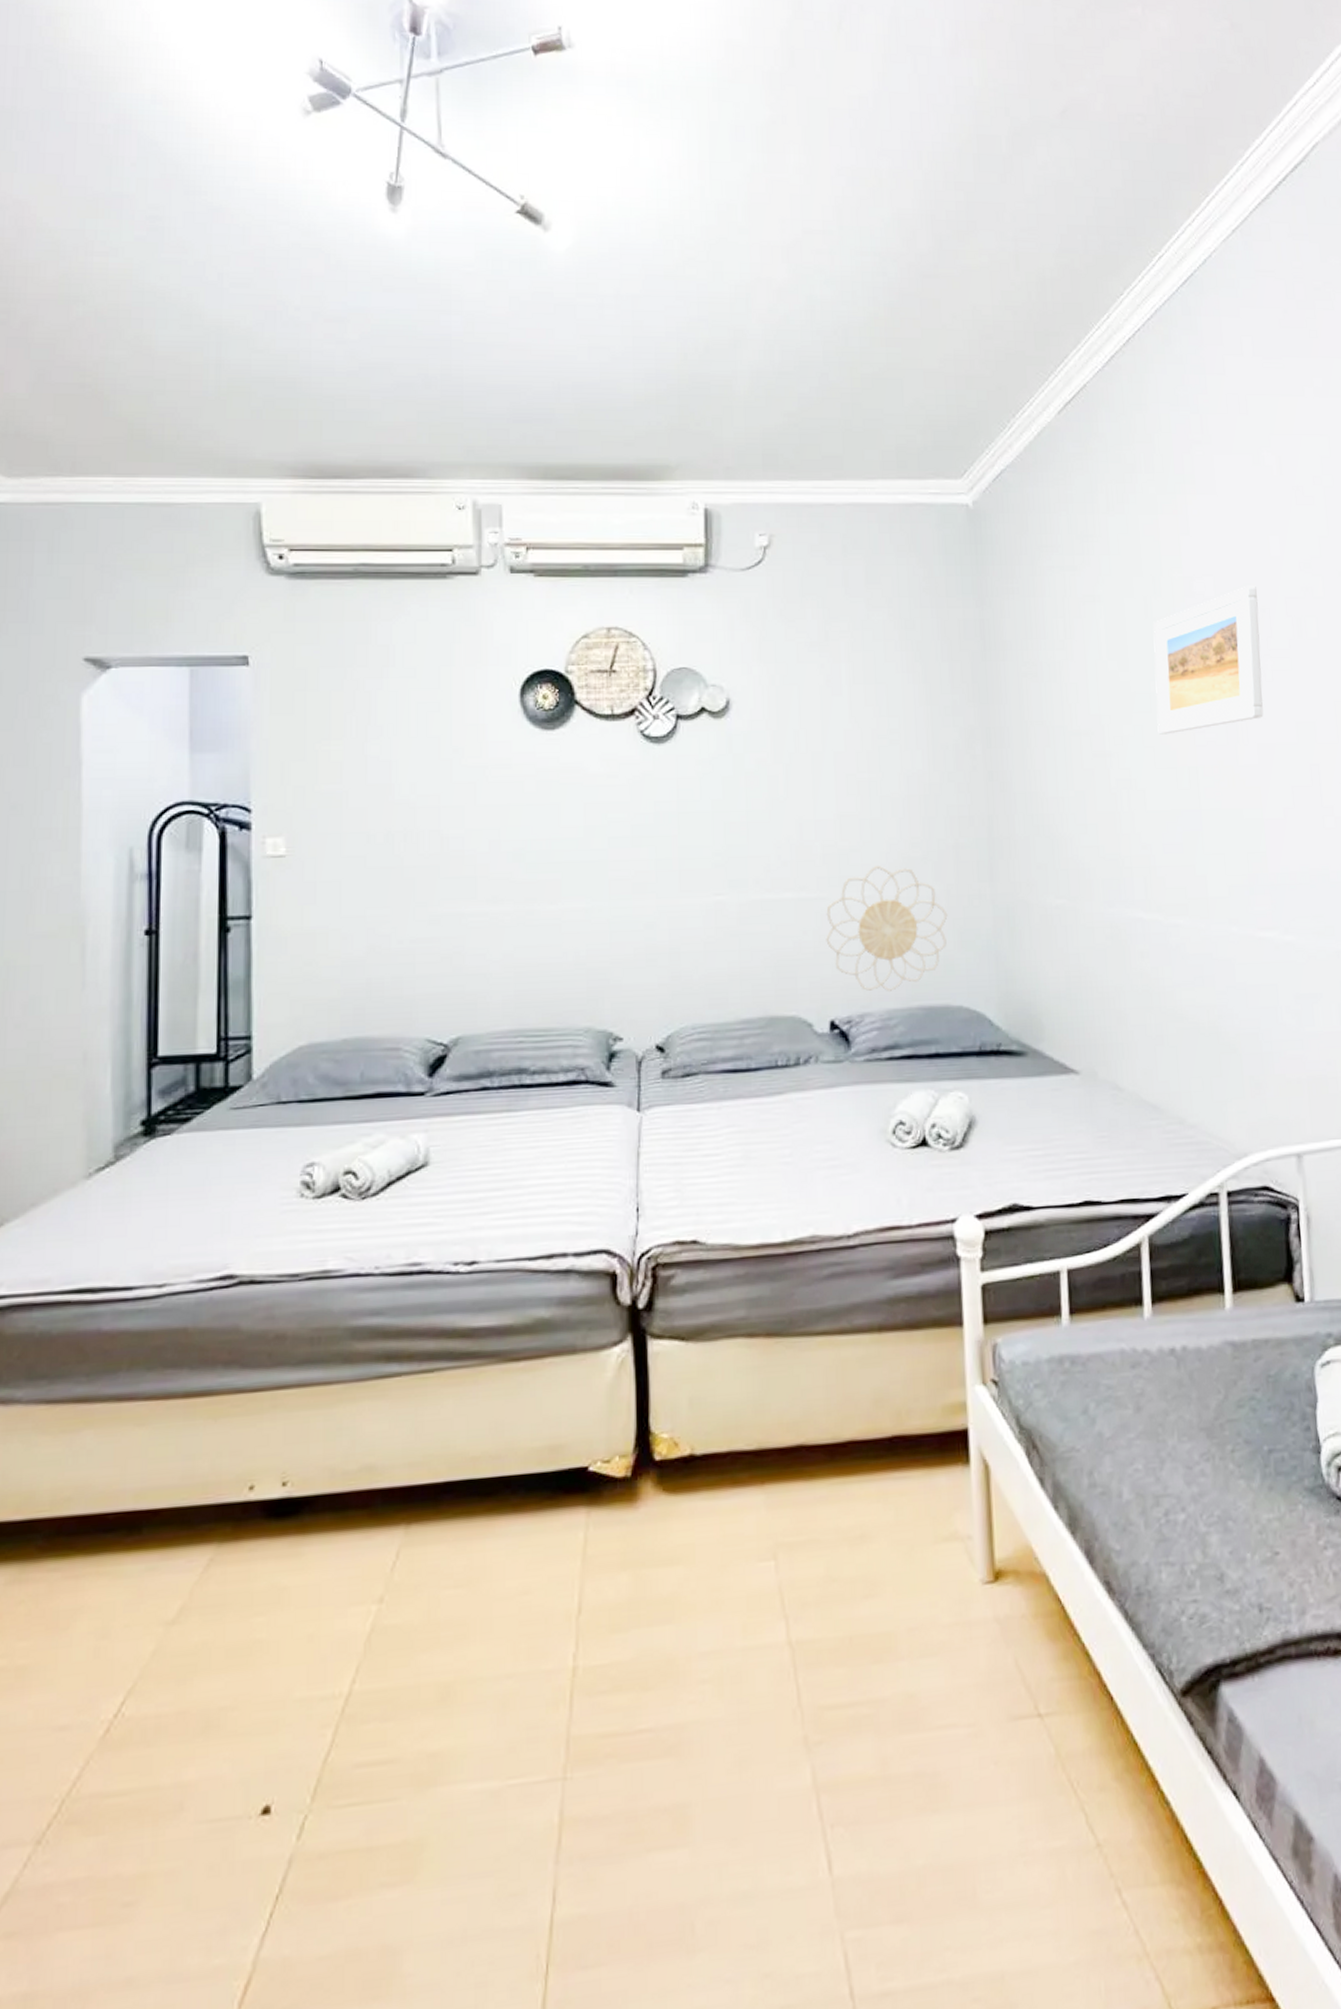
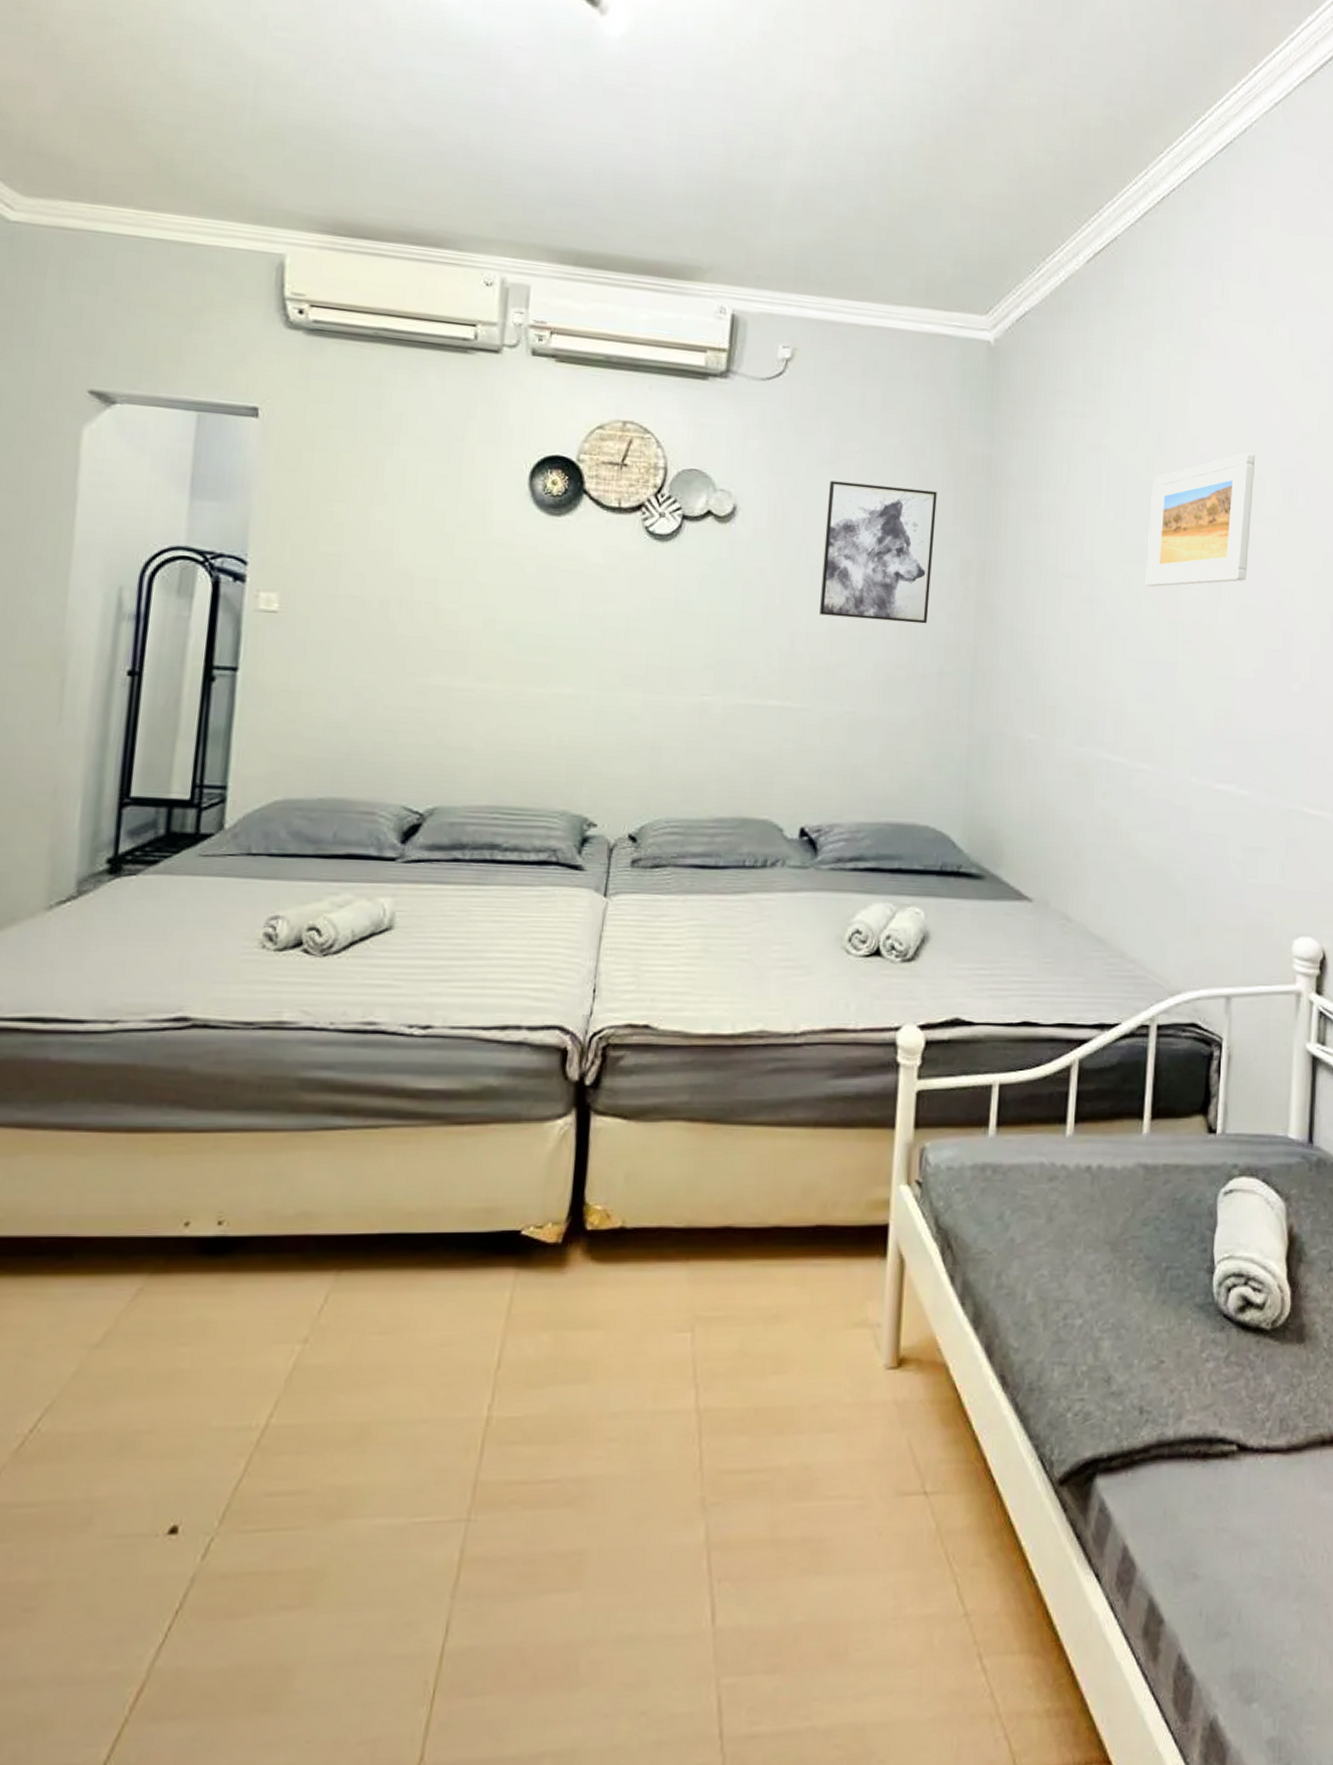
wall art: none [821,662,937,801] -> present [820,480,937,624]
decorative wall piece: present [826,865,948,991] -> none [805,682,925,805]

